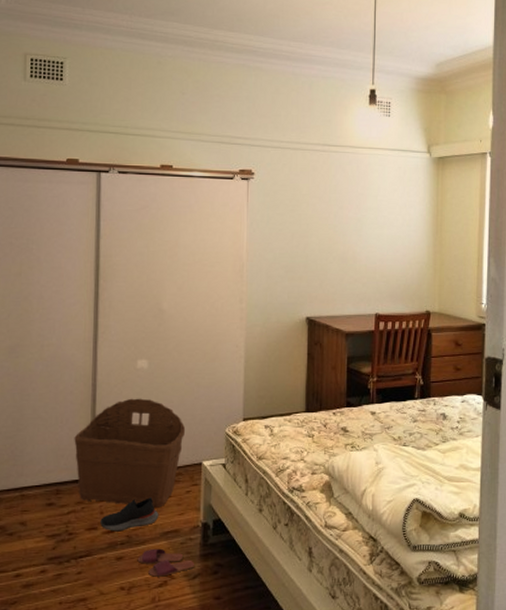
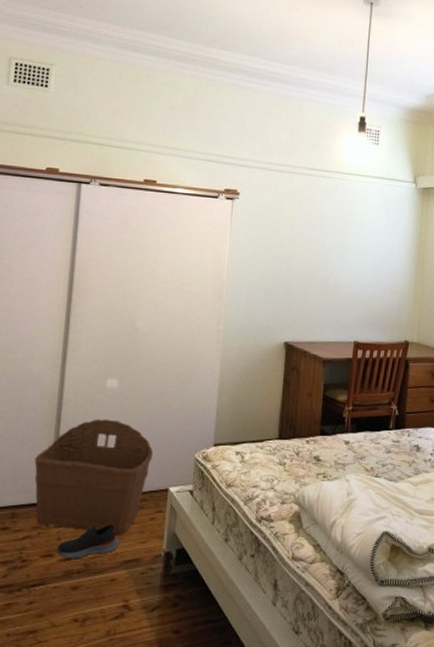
slippers: present [137,548,195,577] -> none [94,578,155,608]

